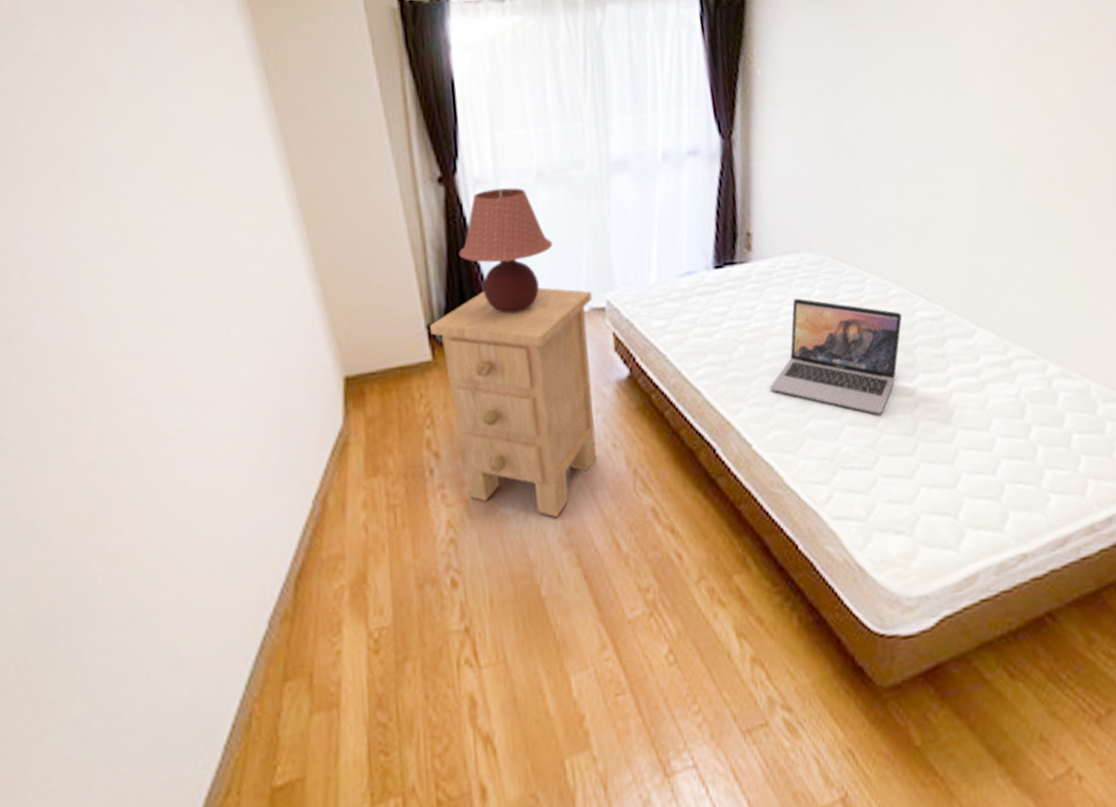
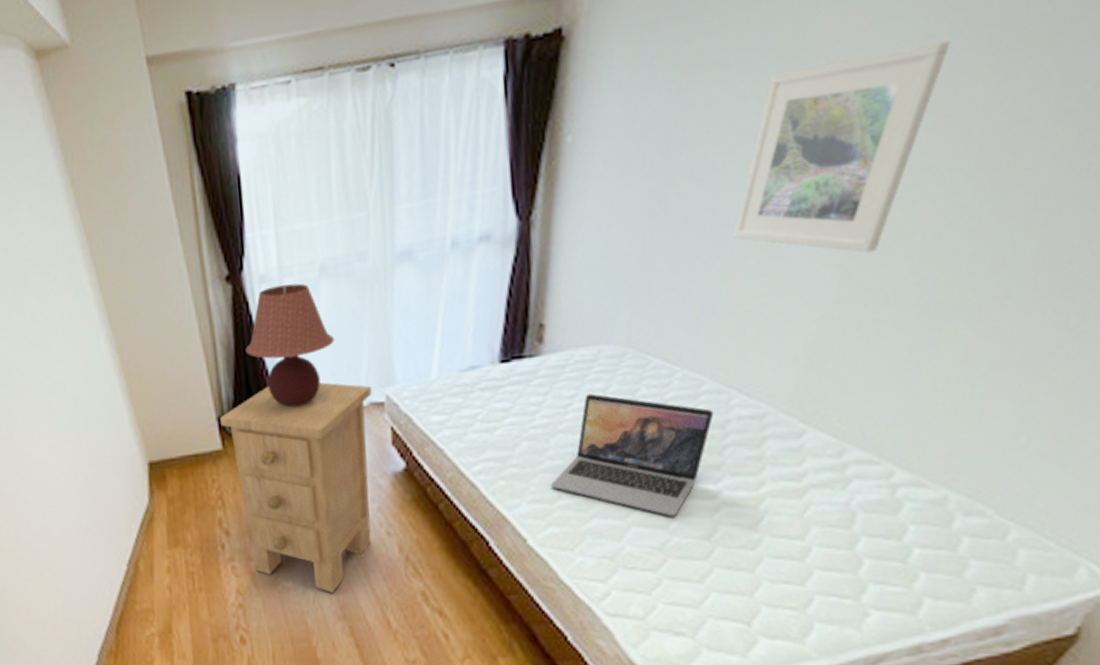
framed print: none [898,23,1030,180] -> present [733,40,951,253]

